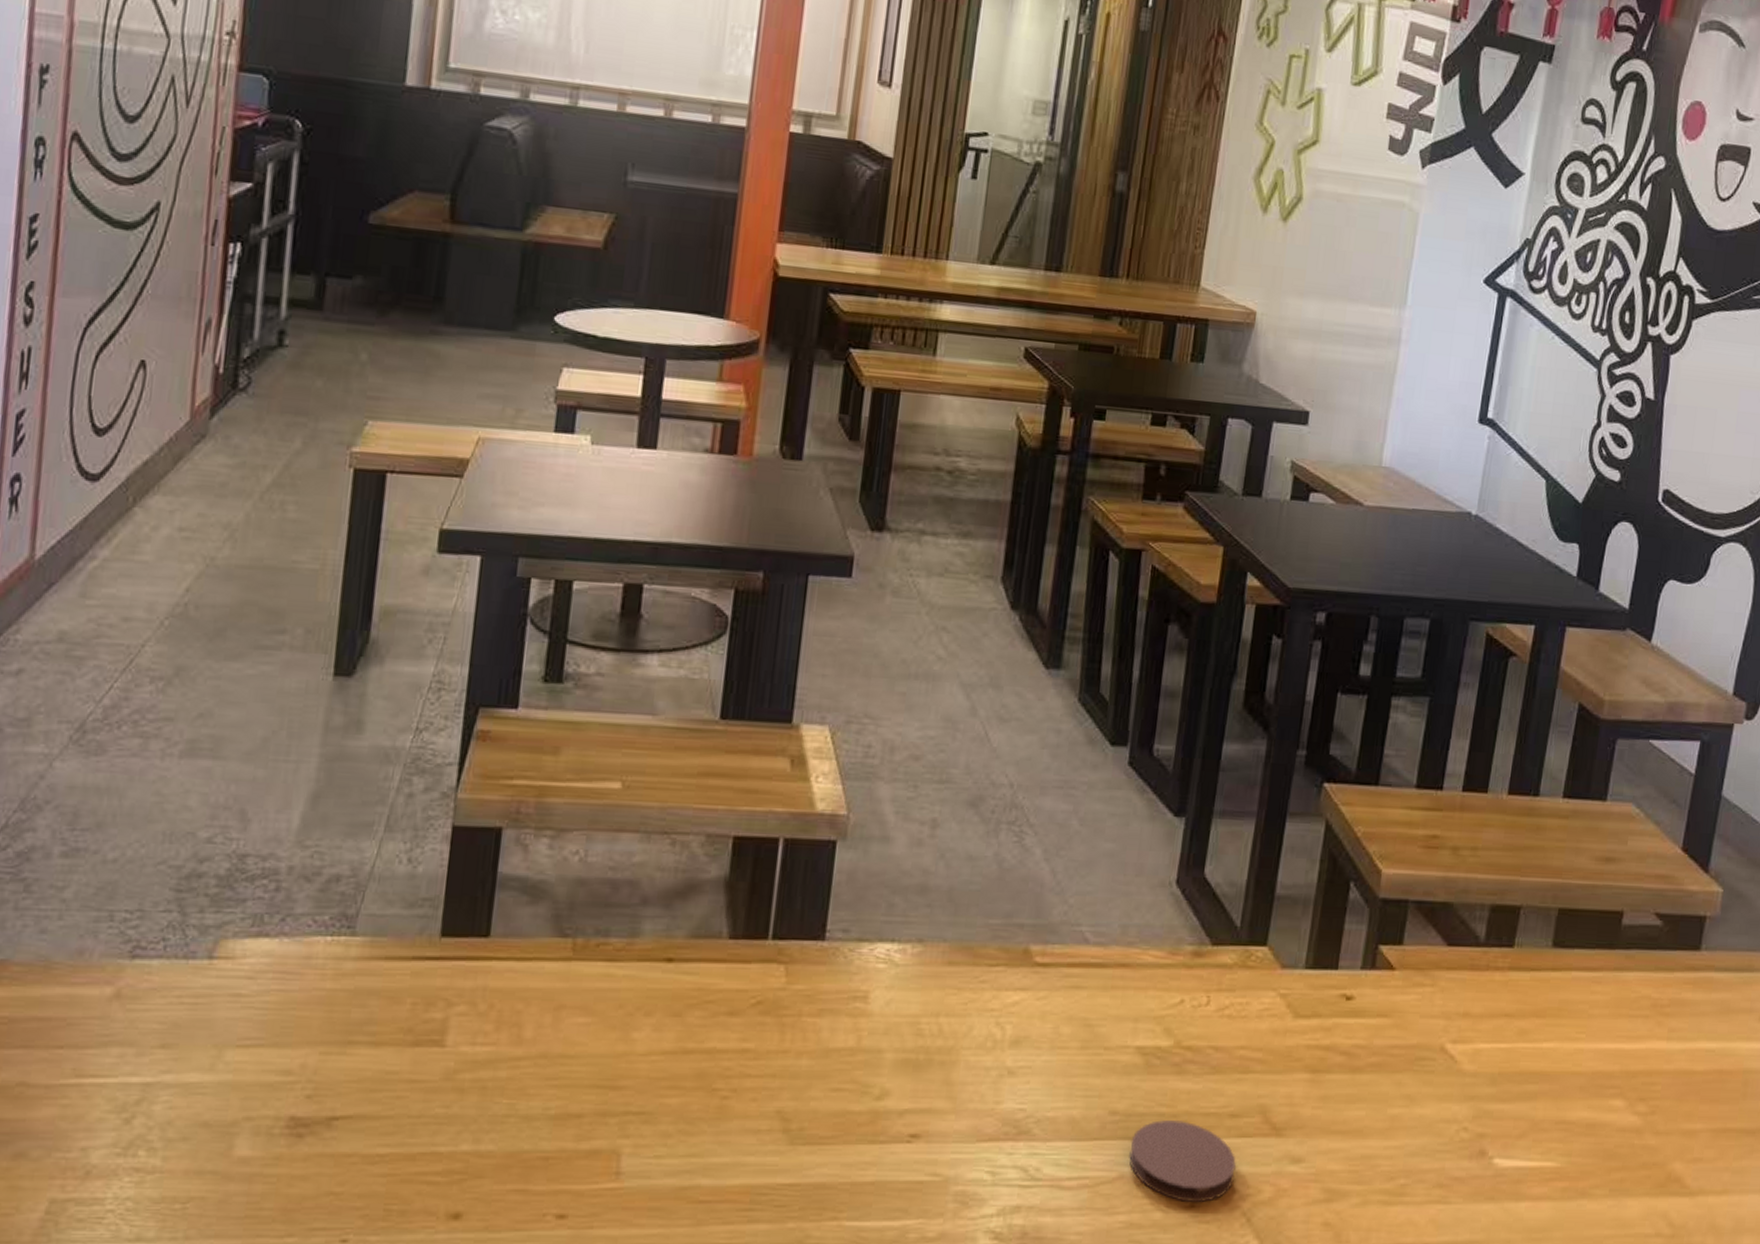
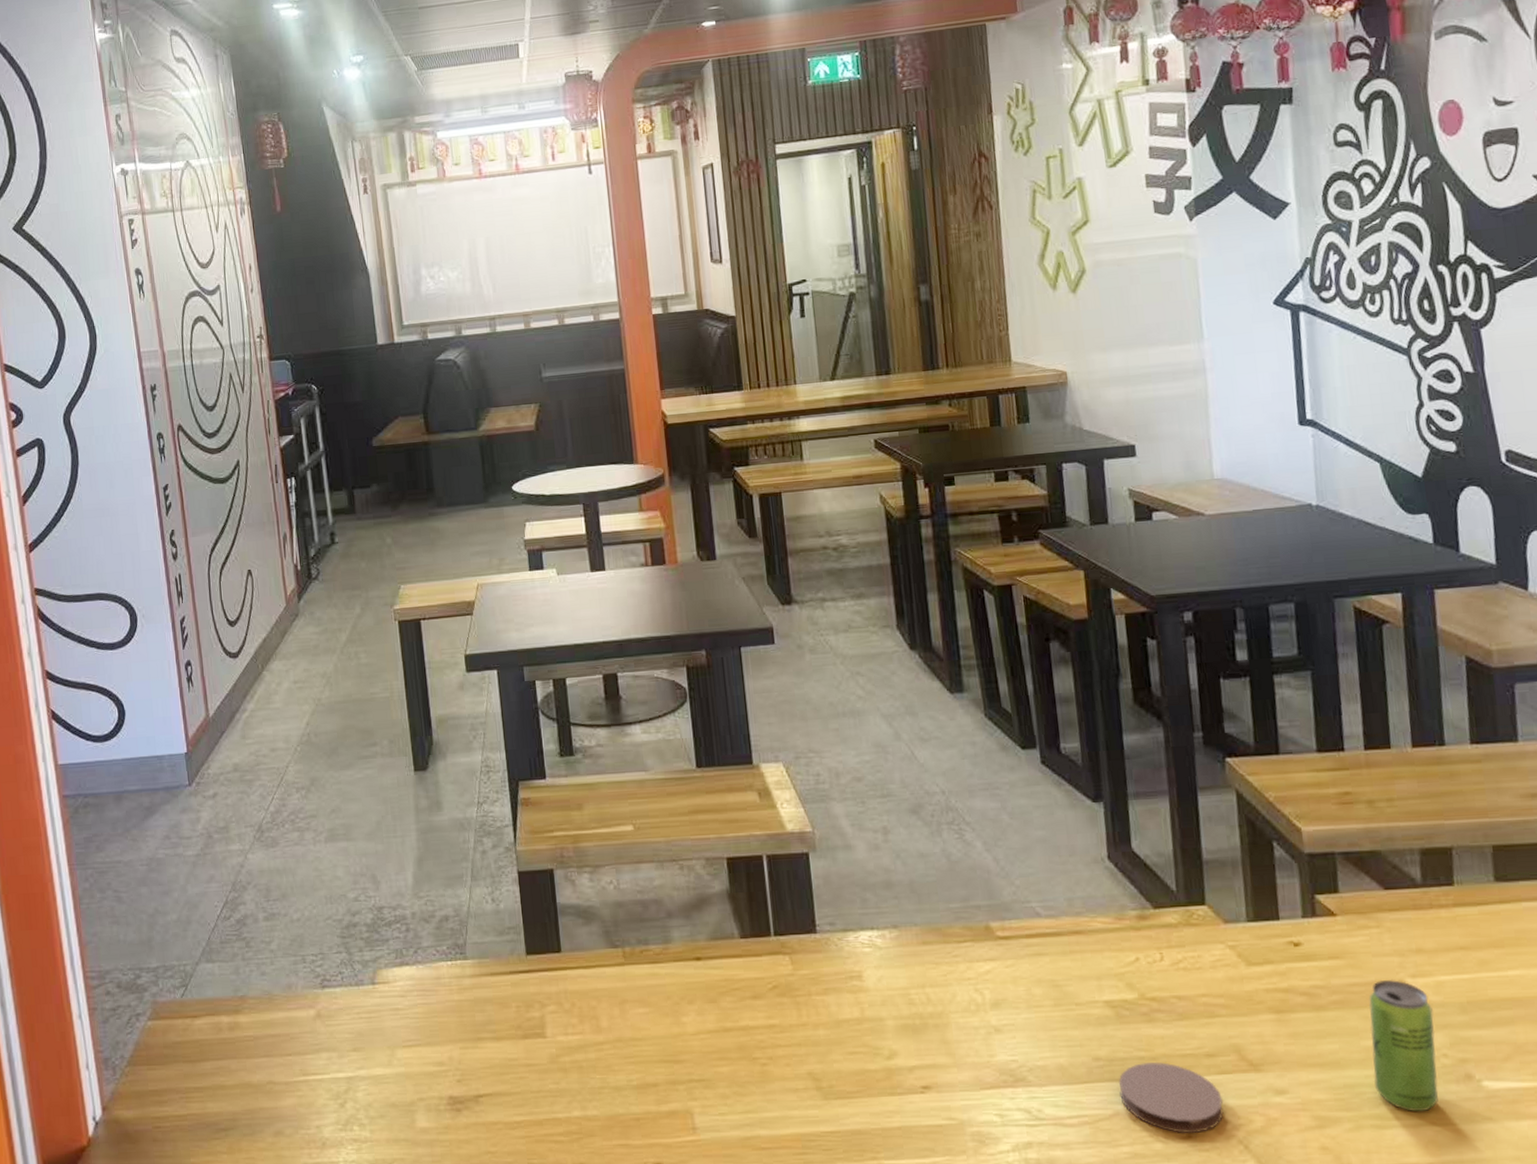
beverage can: none [1391,1044,1465,1189] -> present [1369,980,1438,1112]

